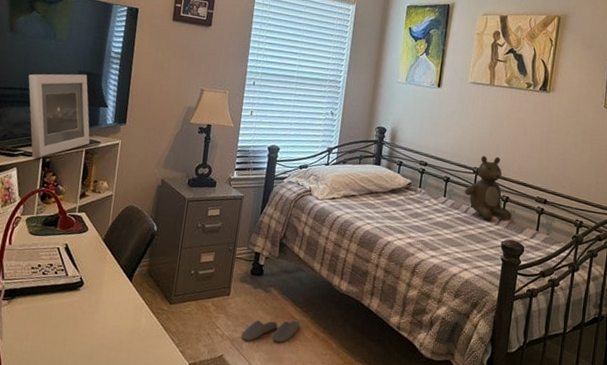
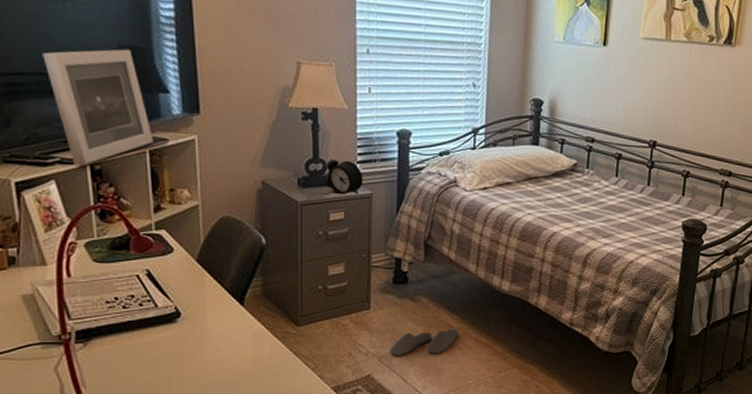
alarm clock: none [209,165,238,196] -> present [326,159,363,195]
teddy bear: present [465,156,512,221] -> none [640,126,693,199]

